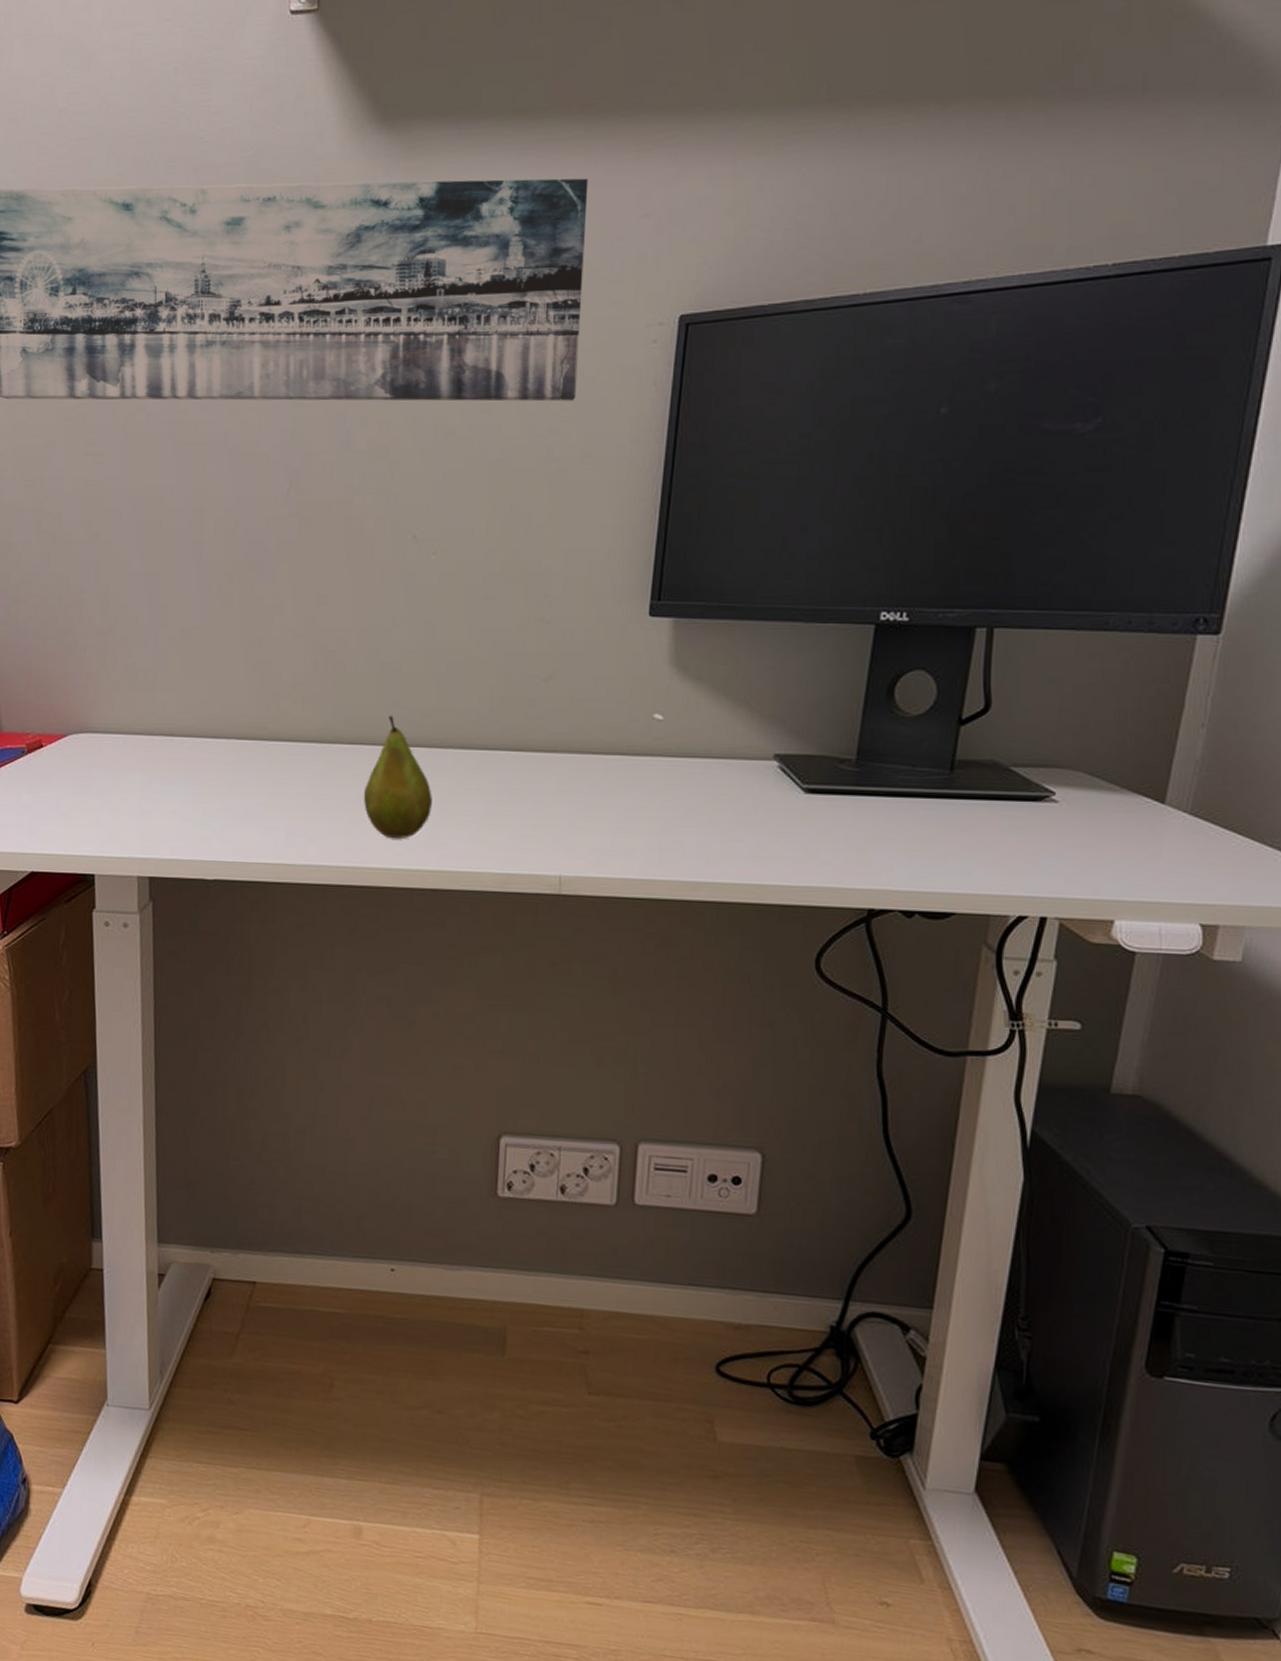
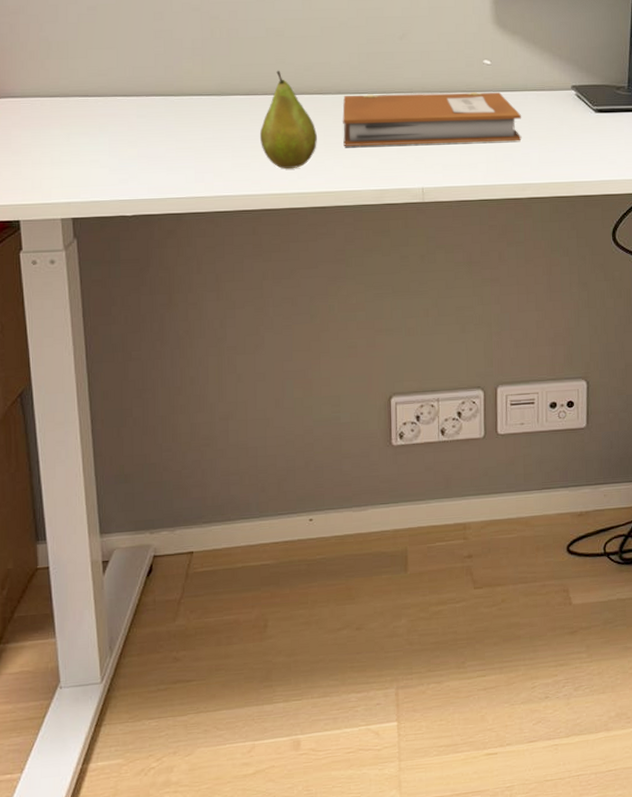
notebook: none [464,751,701,825] -> present [342,92,522,147]

